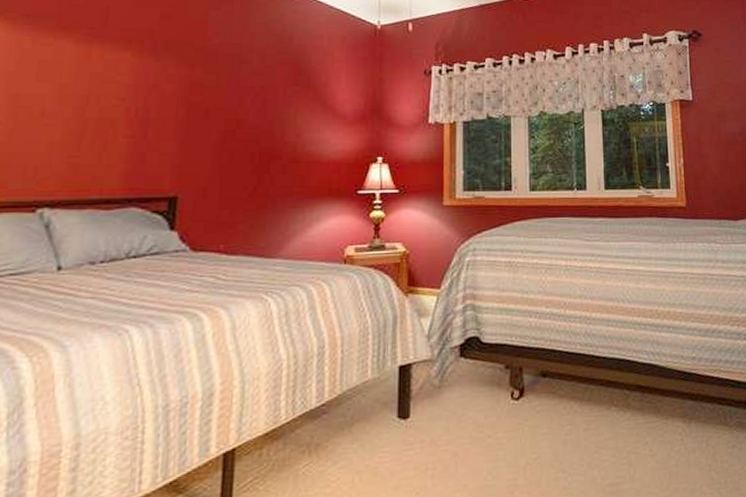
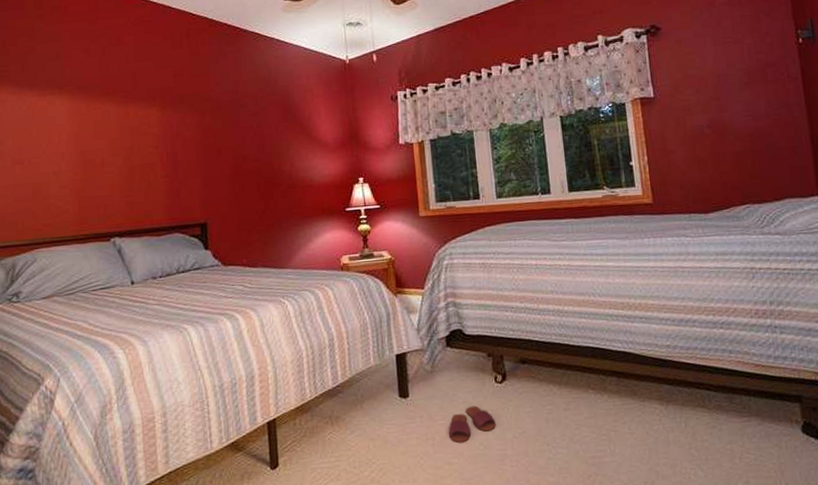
slippers: none [452,427,508,472] -> present [448,405,496,442]

